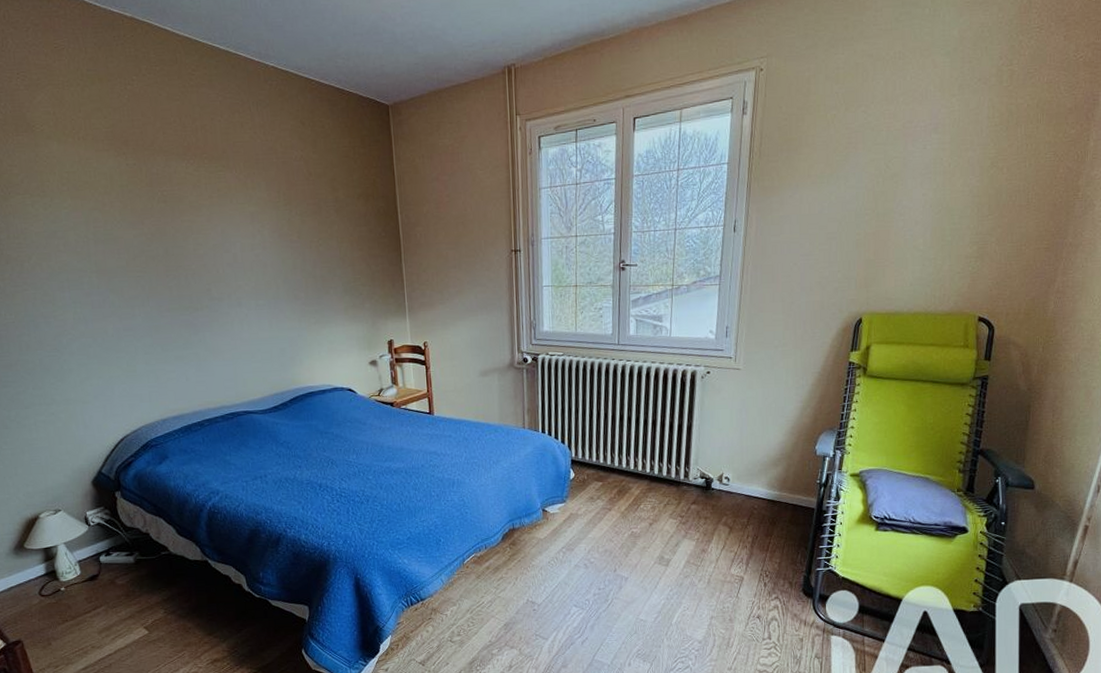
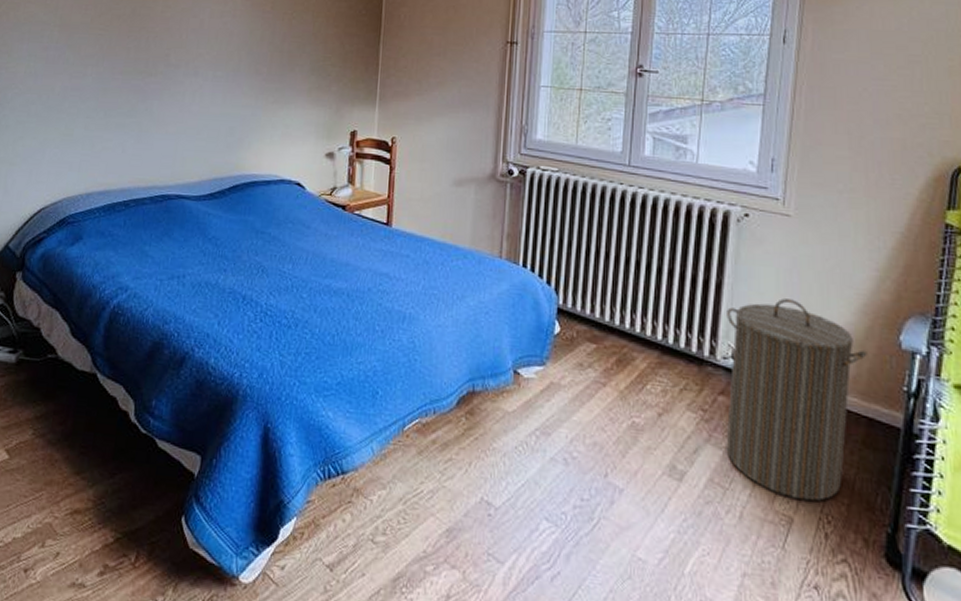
laundry hamper: none [695,430,793,565] -> present [726,299,867,501]

